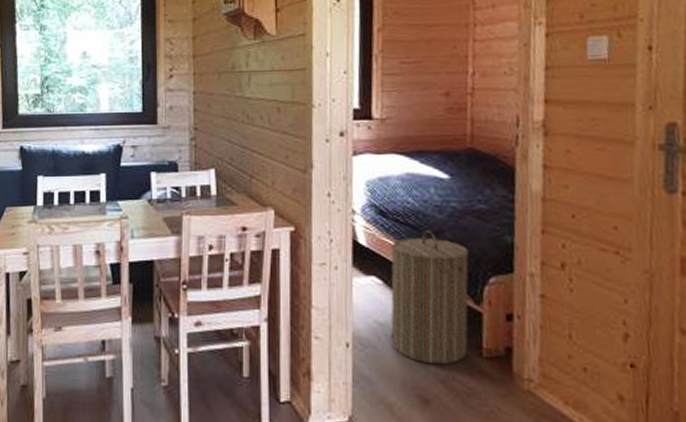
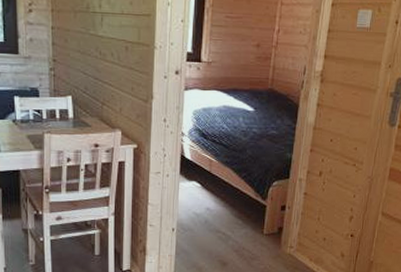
laundry hamper: present [391,230,469,365] -> none [204,149,261,240]

